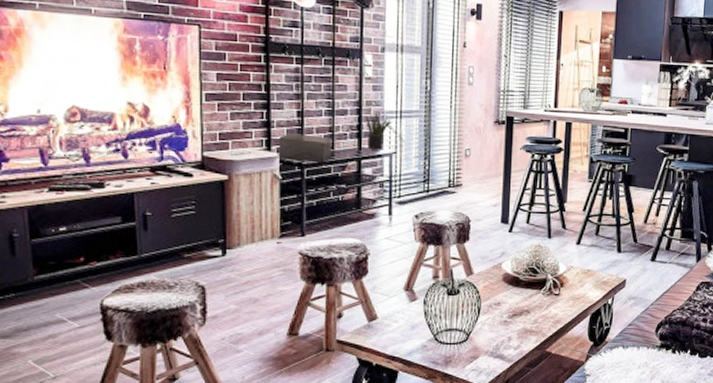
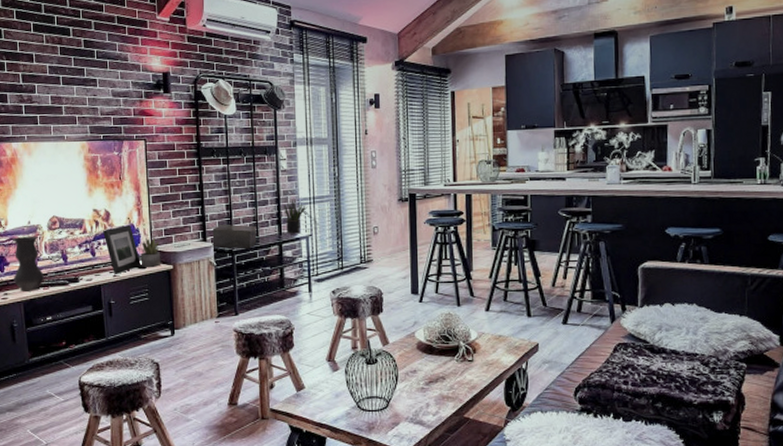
vase: none [13,127,57,195] -> present [12,236,44,291]
picture frame: none [139,125,188,183] -> present [103,225,142,275]
succulent plant: none [185,141,214,177] -> present [139,237,161,268]

